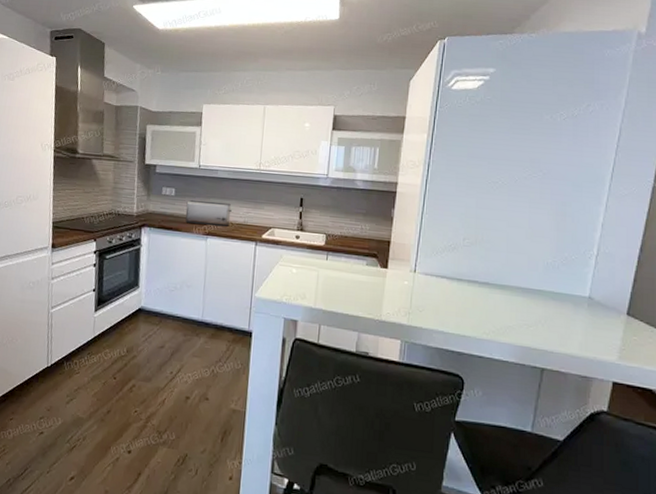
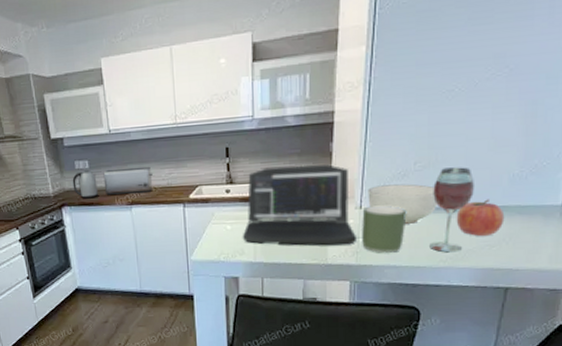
kettle: none [156,197,180,224] -> present [72,170,98,199]
laptop: none [305,221,409,304] -> present [242,164,356,246]
mug: none [414,271,456,319] -> present [362,205,407,253]
bowl: none [421,253,482,294] -> present [368,184,438,224]
wineglass: none [474,247,515,327] -> present [429,167,475,253]
fruit: none [498,281,540,317] -> present [456,199,505,237]

